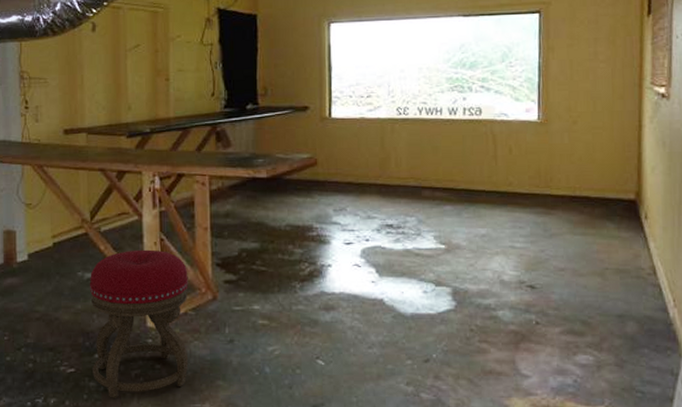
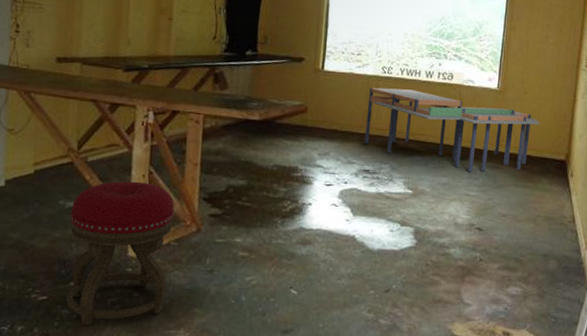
workbench: none [383,130,597,220] -> present [364,87,540,172]

